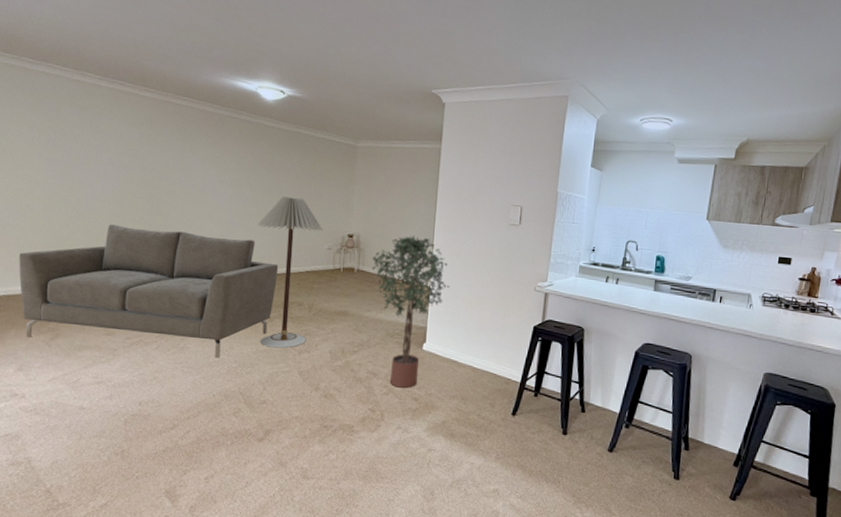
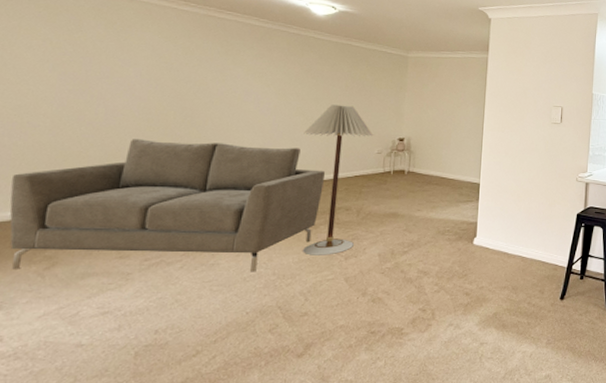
potted tree: present [372,235,451,388] -> none [422,136,499,284]

